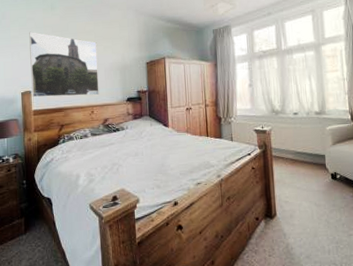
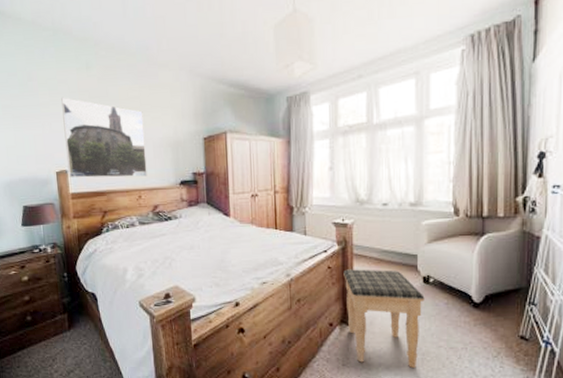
footstool: none [265,168,334,256] -> present [343,269,425,368]

